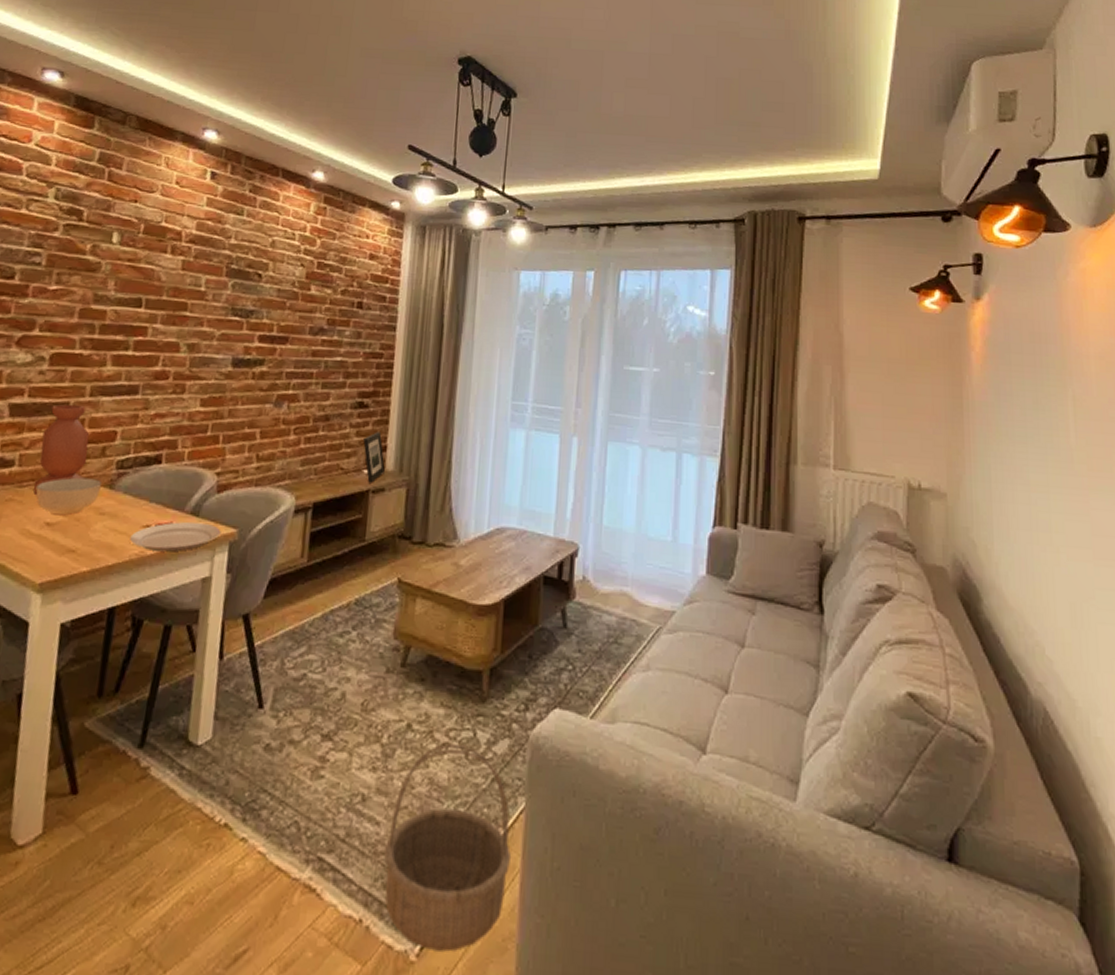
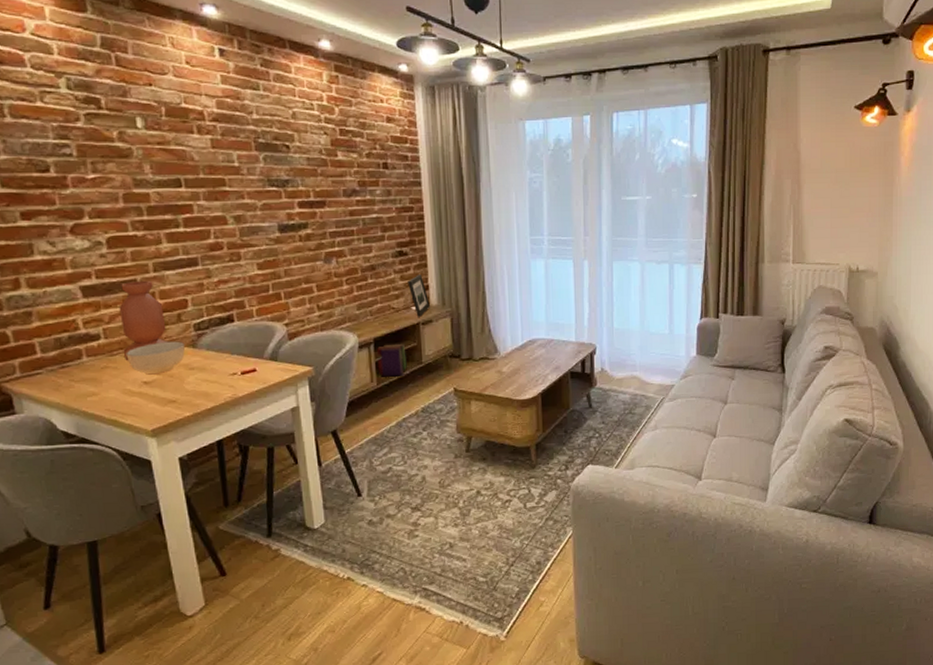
plate: present [130,521,221,552] -> none [221,365,299,393]
books: none [312,513,348,555] -> present [377,344,408,377]
basket: present [384,744,512,952] -> none [472,500,566,632]

